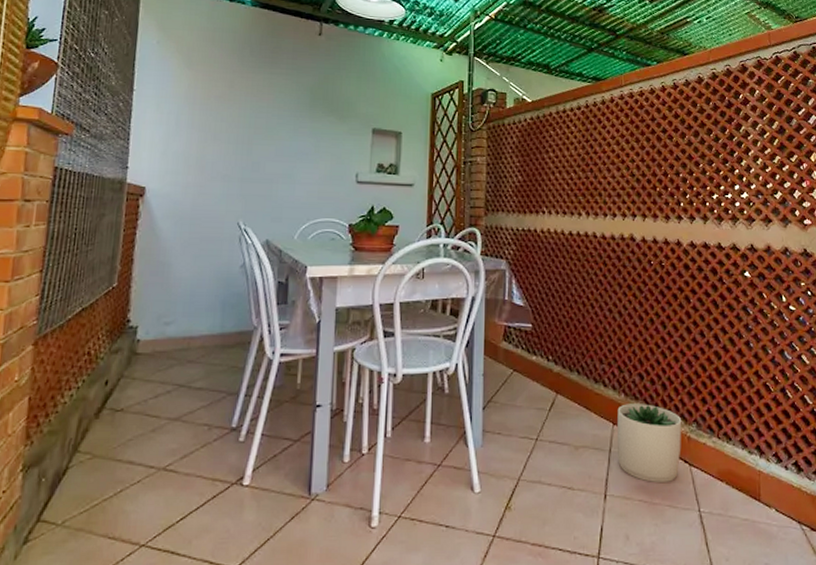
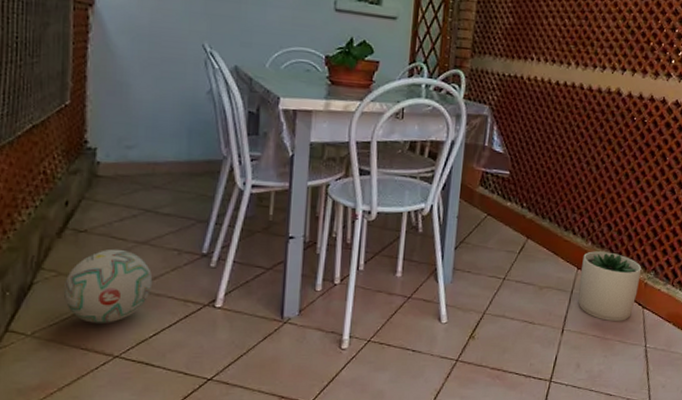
ball: none [95,427,183,510] -> present [63,249,153,324]

